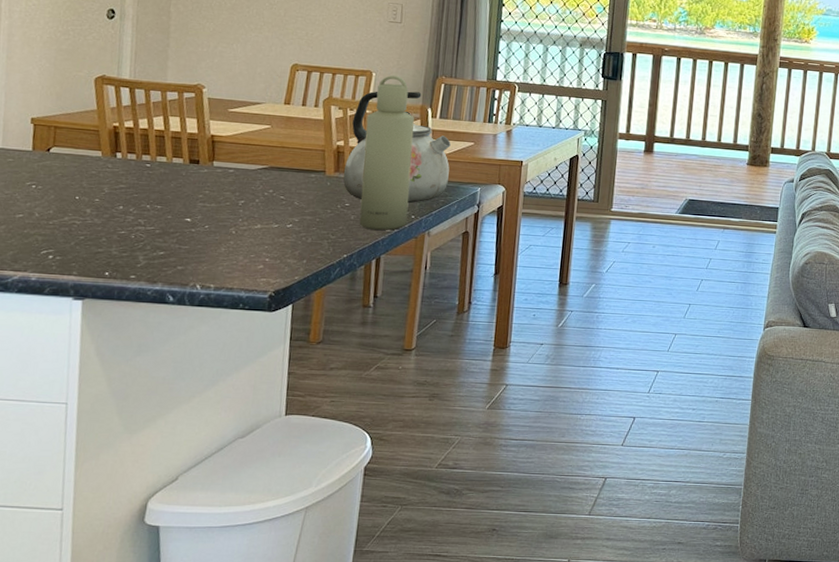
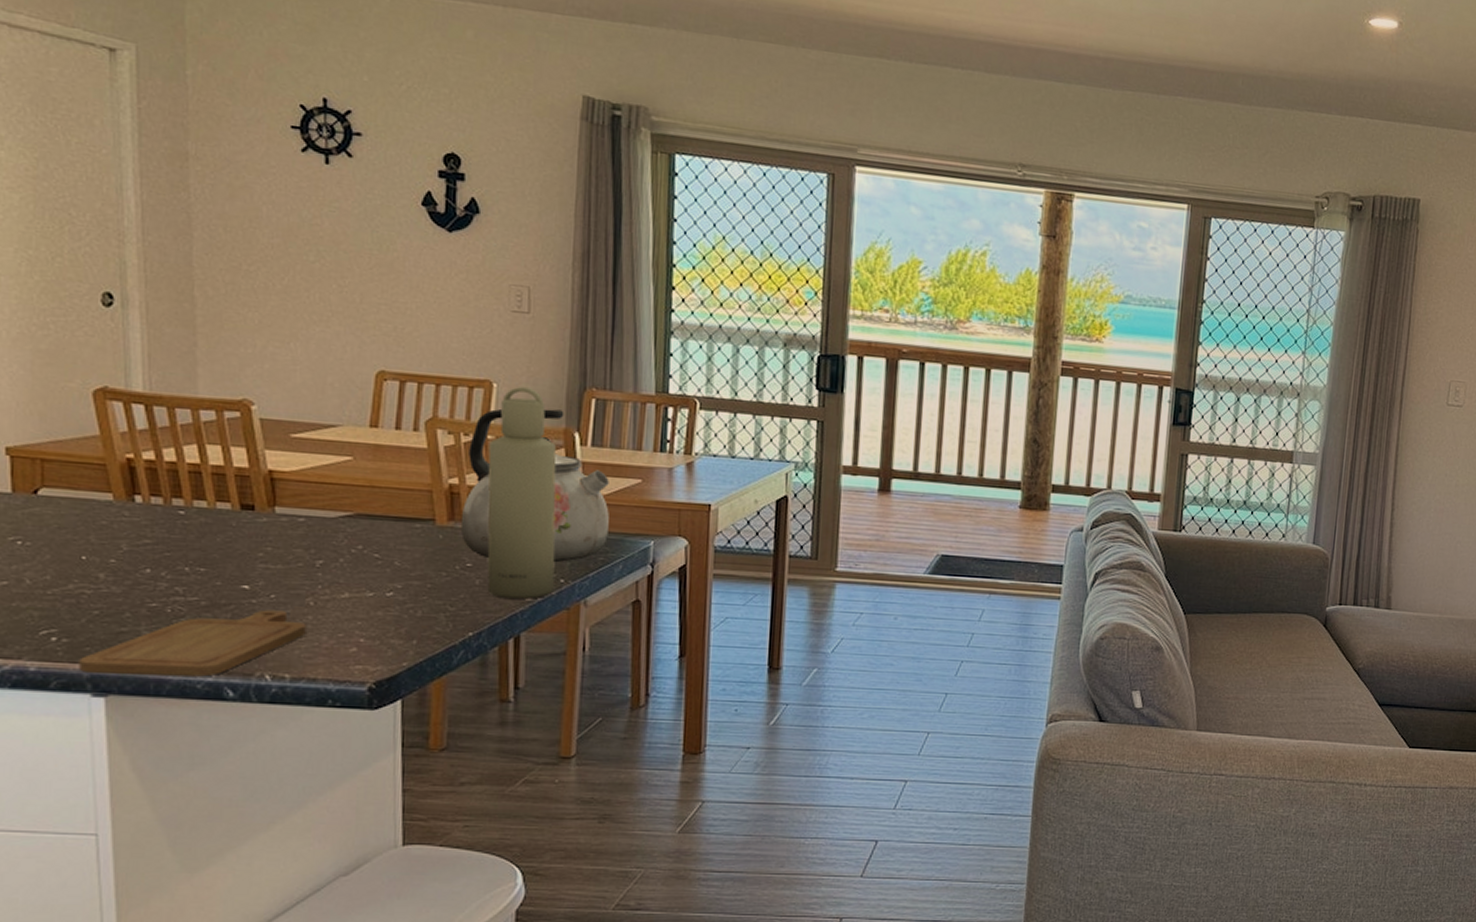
chopping board: none [66,236,229,286] -> present [78,609,306,677]

